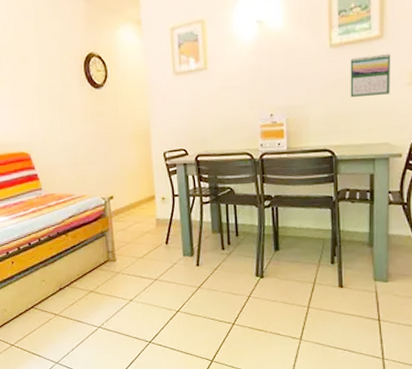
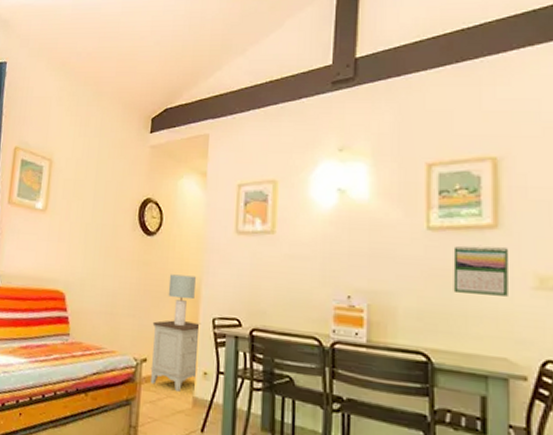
nightstand: none [113,158,155,218] -> present [150,320,202,393]
lamp: none [121,119,146,164] -> present [168,274,196,326]

